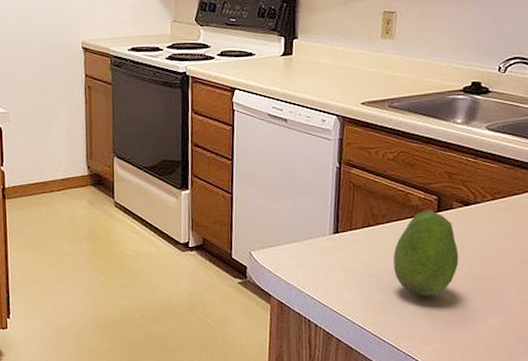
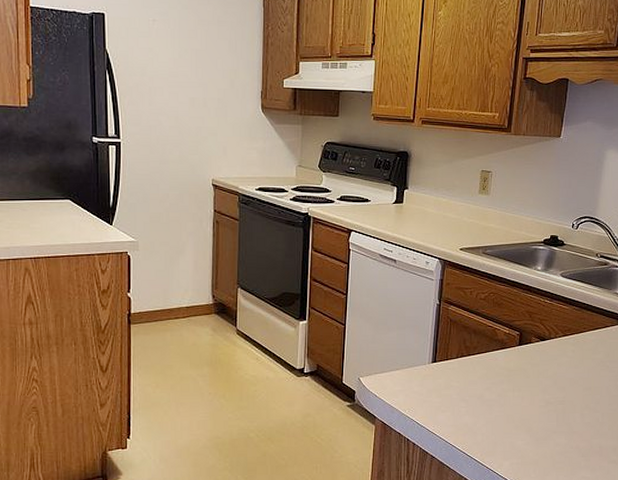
fruit: present [394,209,459,296] -> none [482,343,535,418]

